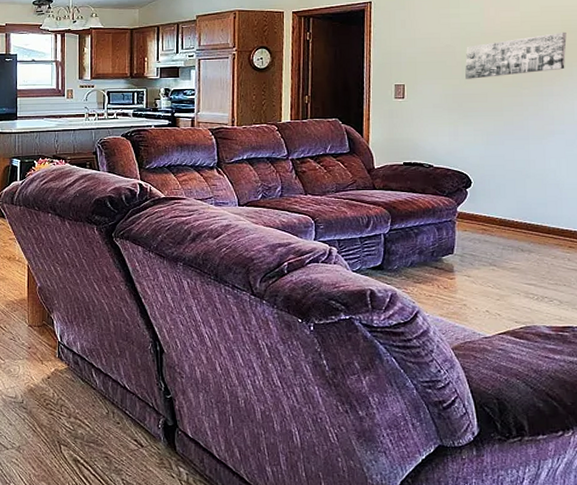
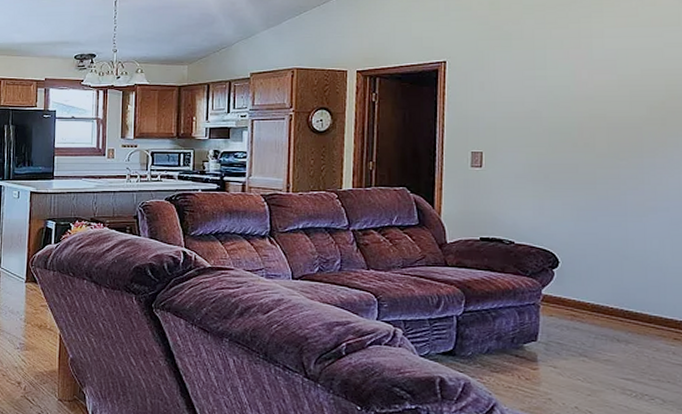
wall art: present [464,31,567,79] -> none [551,97,672,148]

